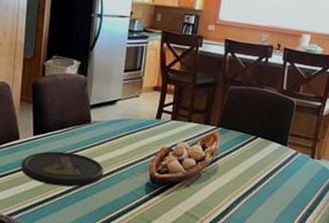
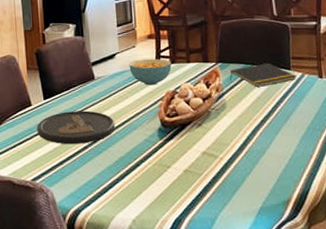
cereal bowl: none [128,110,173,139] -> present [129,58,172,86]
notepad: none [227,135,291,158] -> present [230,63,297,87]

